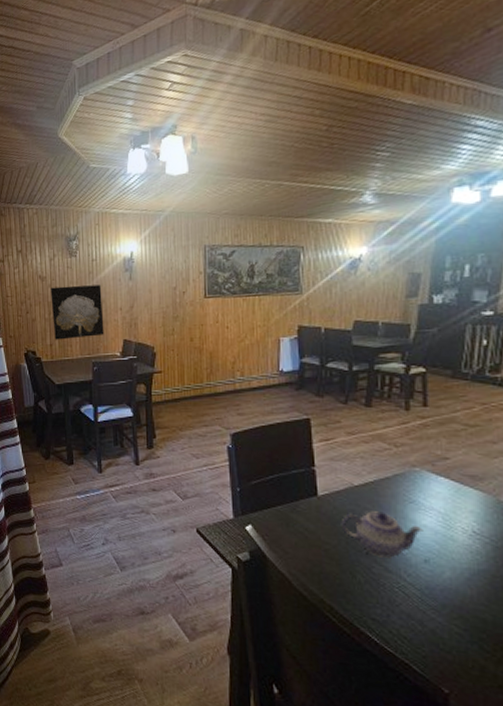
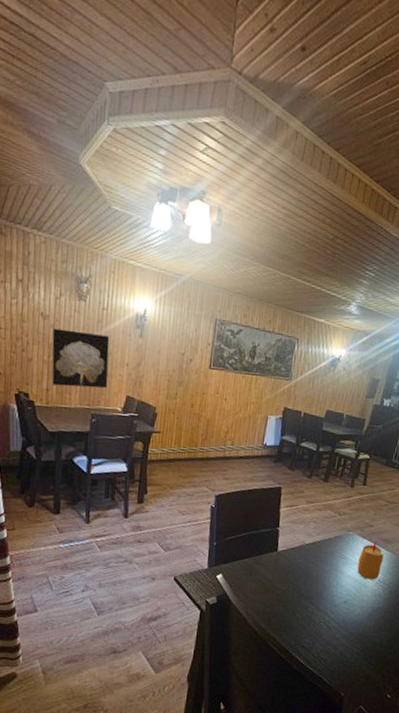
teapot: present [341,511,423,558] -> none [291,564,348,600]
candle: none [435,478,474,531] -> present [357,541,384,580]

